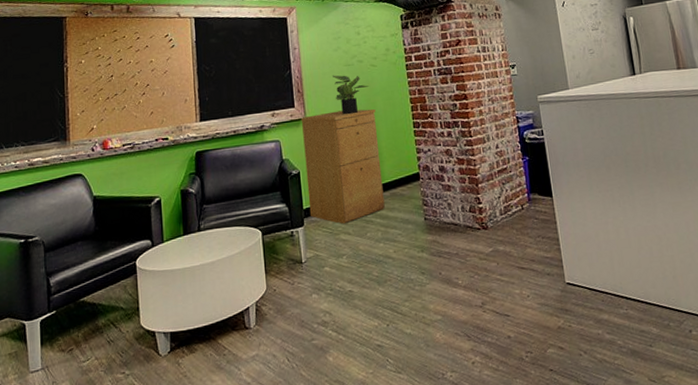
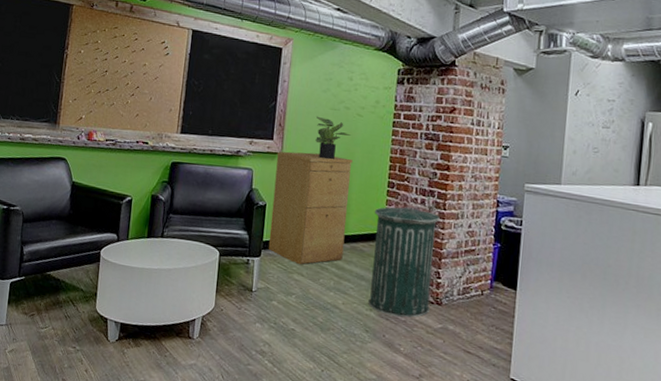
trash can: none [405,142,478,252] -> present [368,207,440,318]

